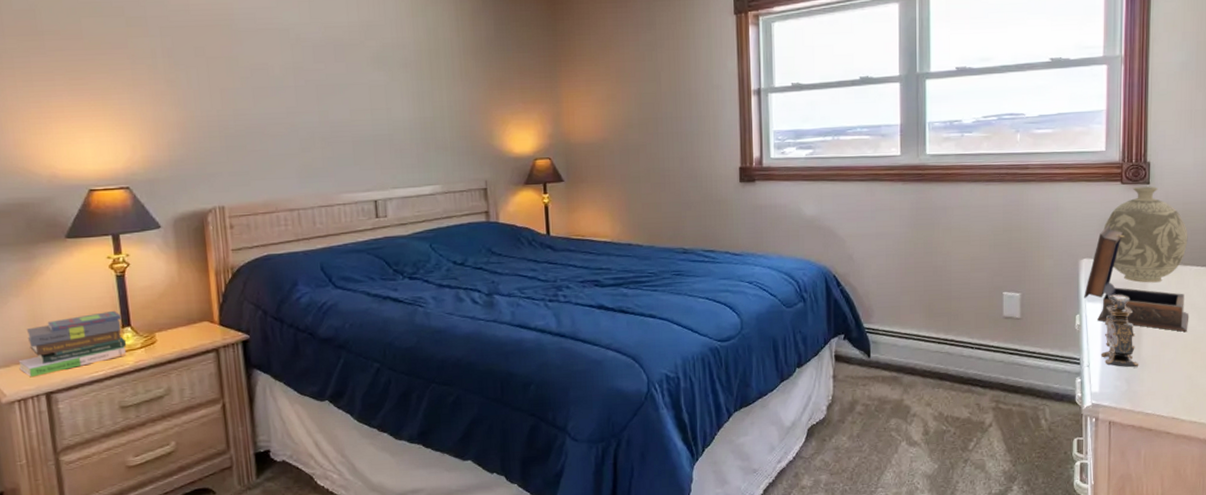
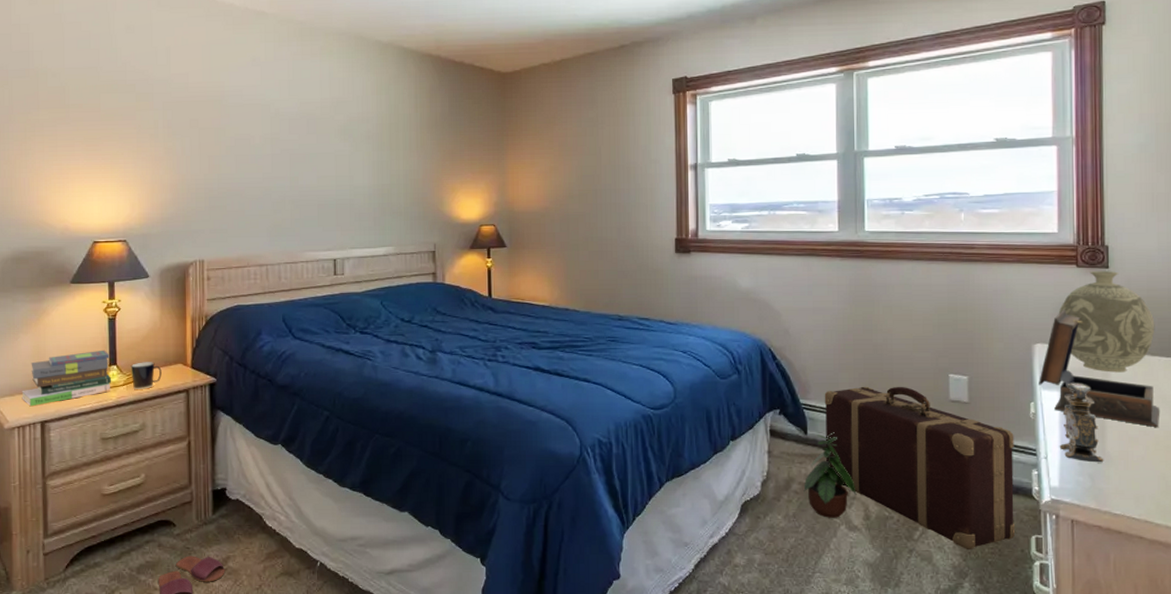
mug: none [147,321,186,353] -> present [130,362,162,390]
potted plant: none [867,354,917,436] -> present [803,432,857,518]
suitcase: none [886,306,1061,455] -> present [824,386,1016,549]

